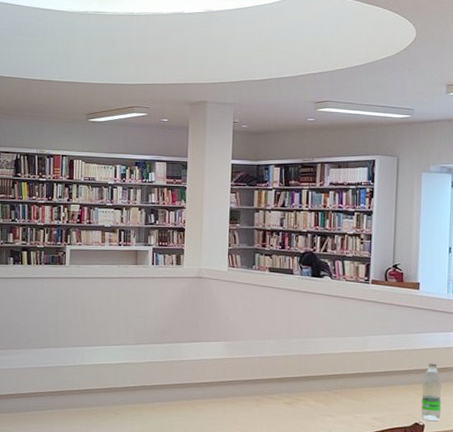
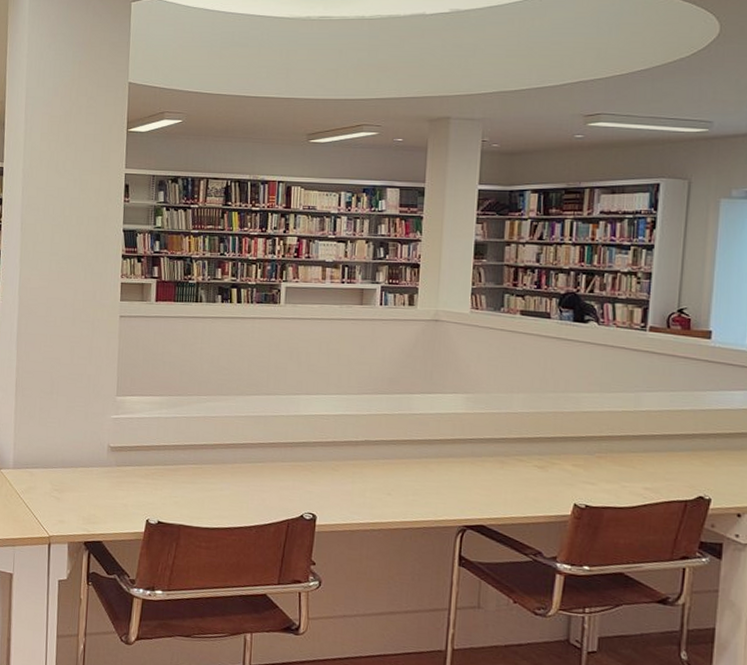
bottle: present [421,362,442,421] -> none [707,426,736,495]

